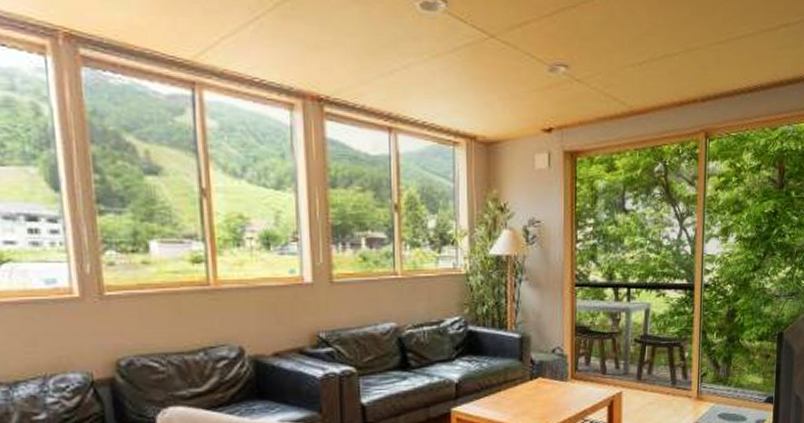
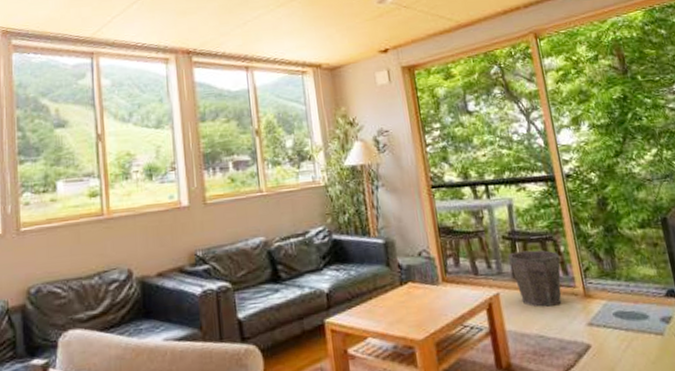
waste bin: none [637,354,682,406] -> present [508,250,562,307]

